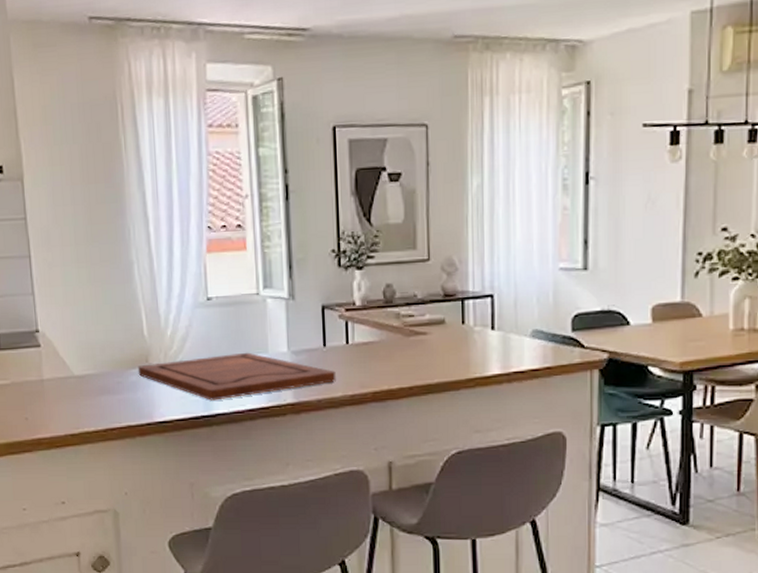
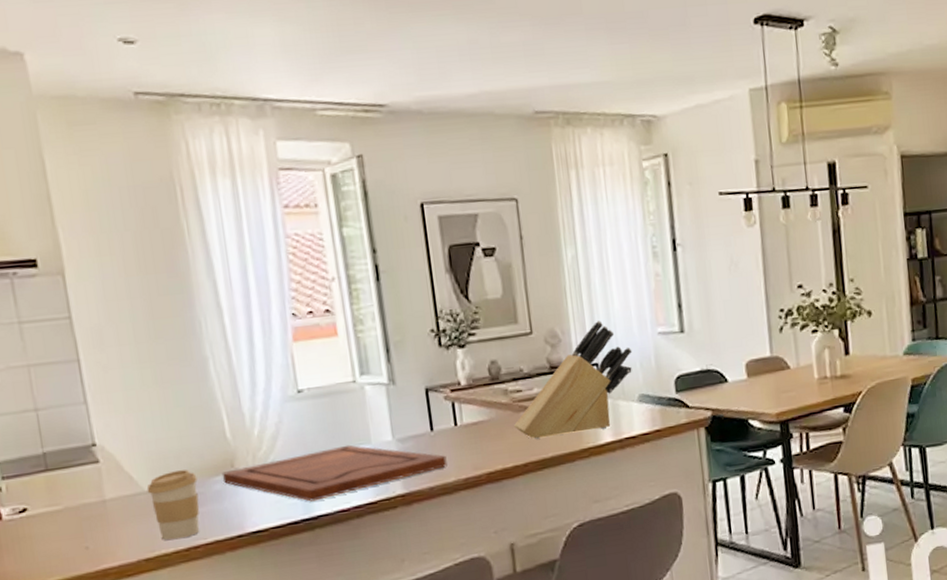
coffee cup: none [76,360,118,421] -> present [146,469,200,541]
knife block: none [403,252,530,364] -> present [514,321,633,439]

